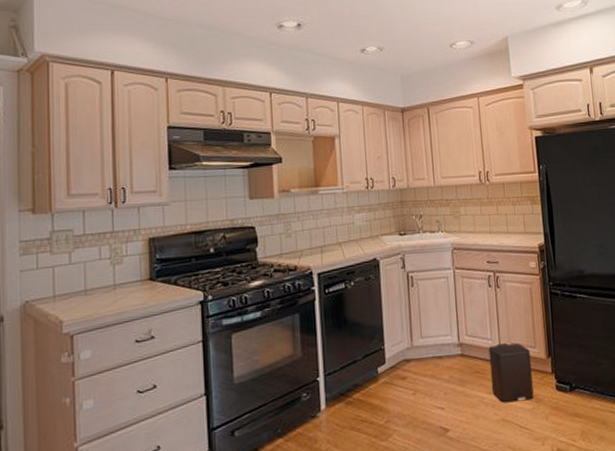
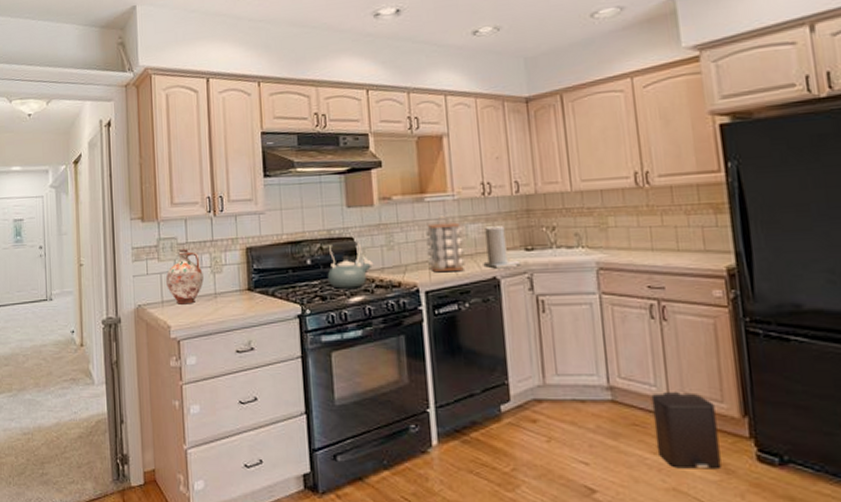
ceramic jug: none [59,241,102,298] -> present [166,249,204,305]
kettle: none [229,229,273,275] -> present [327,240,374,289]
spice rack: none [319,206,351,256] -> present [425,215,465,273]
paper towel: none [366,215,396,252] -> present [483,226,521,269]

